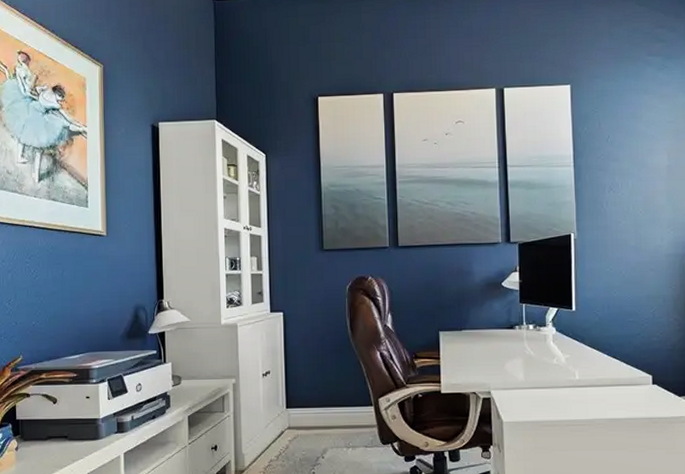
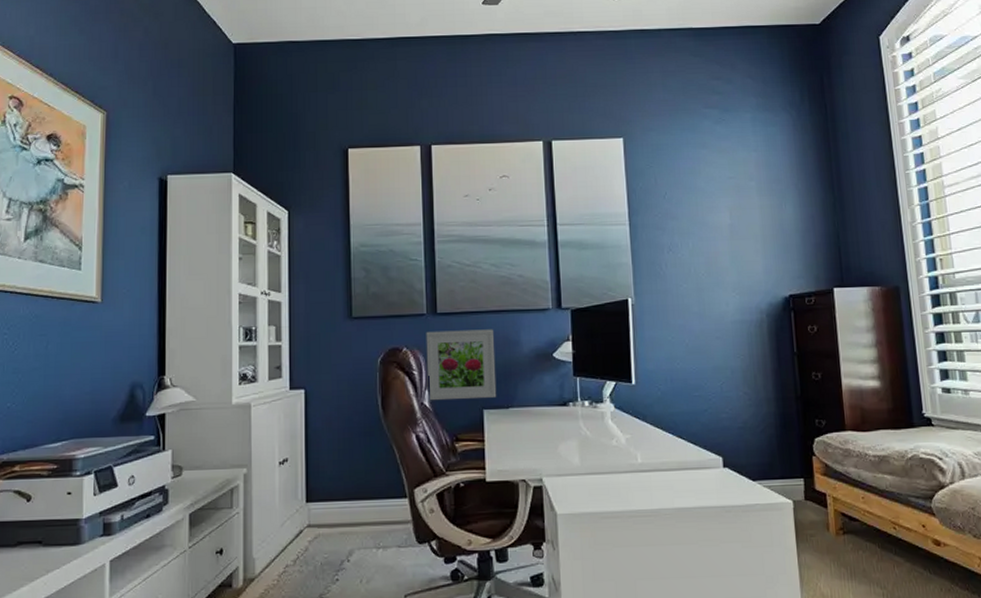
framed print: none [388,261,451,323] -> present [426,329,497,401]

